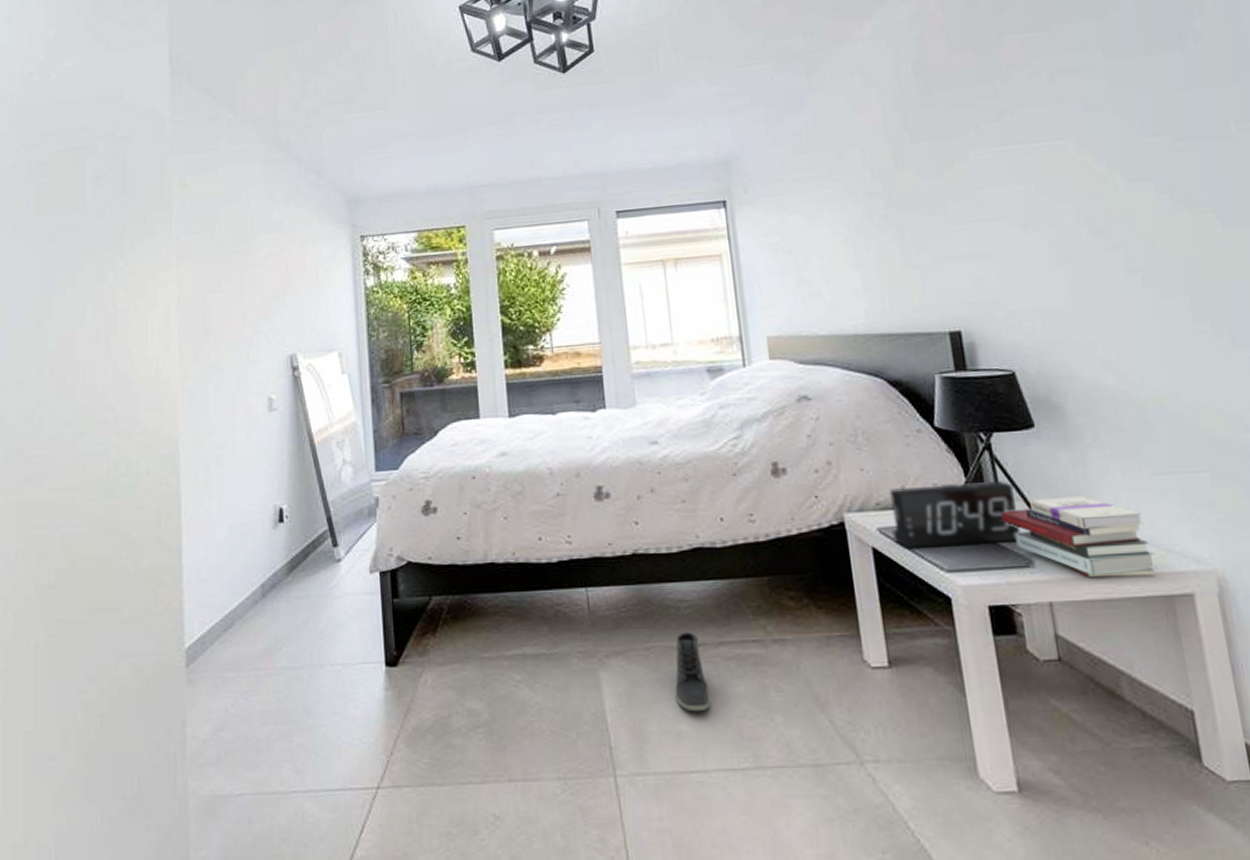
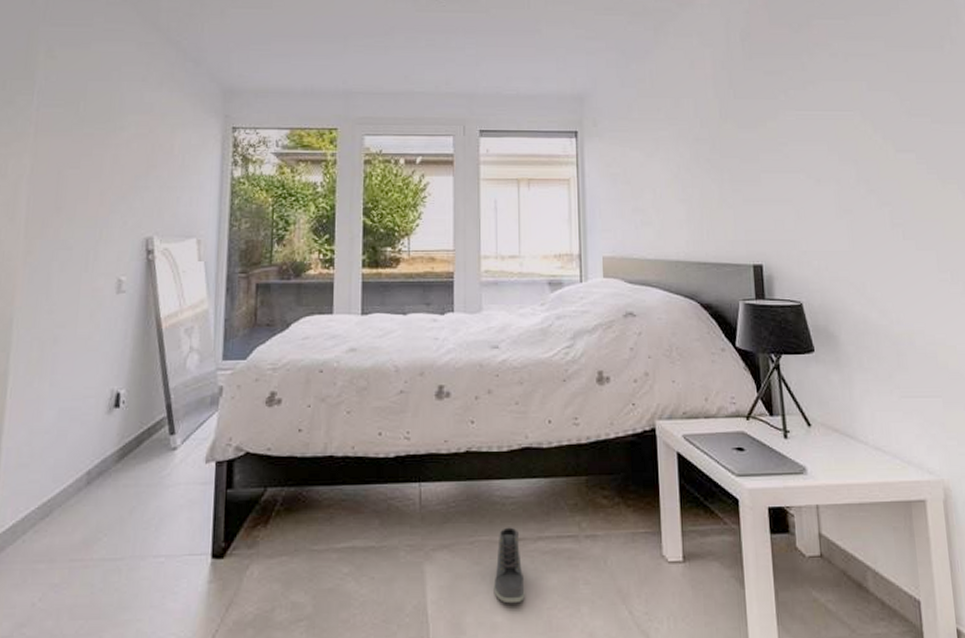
alarm clock: present [888,481,1021,549] -> none [694,398,798,455]
books: present [1000,496,1157,578] -> none [783,414,900,485]

